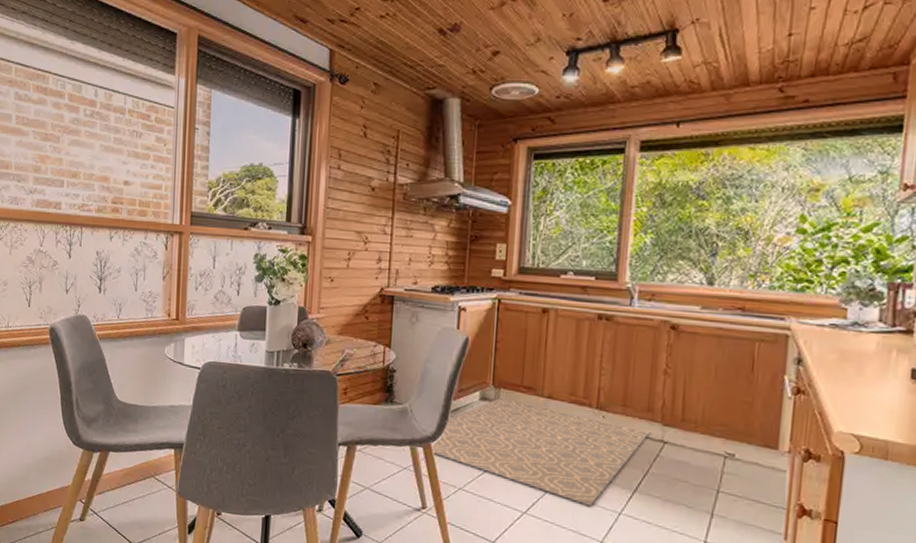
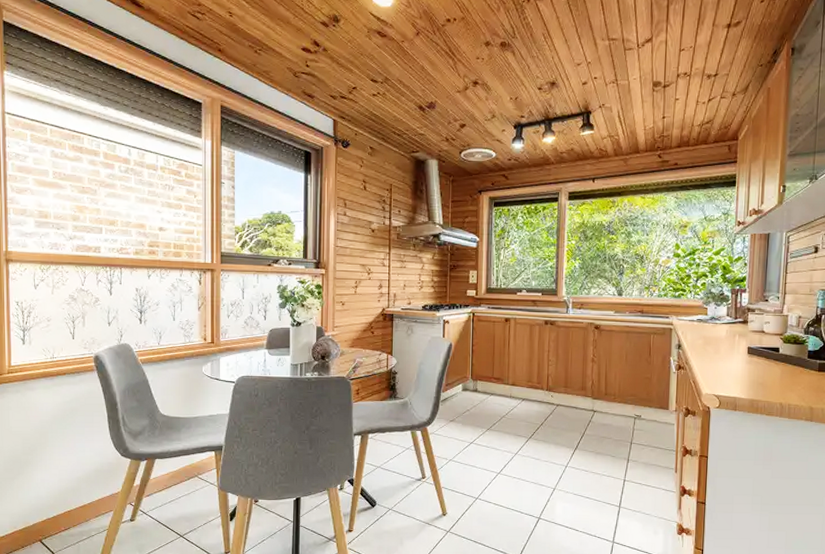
rug: present [433,396,651,507] -> none [429,386,585,463]

